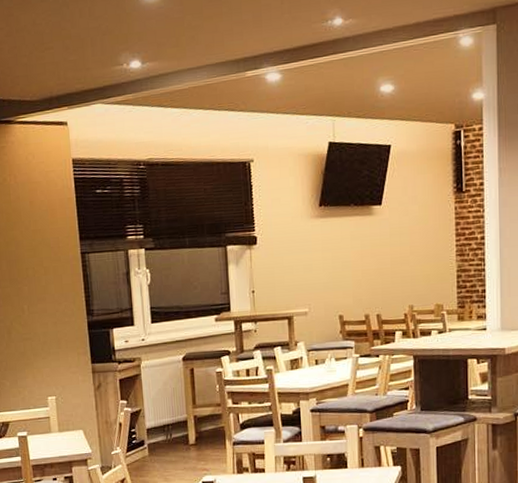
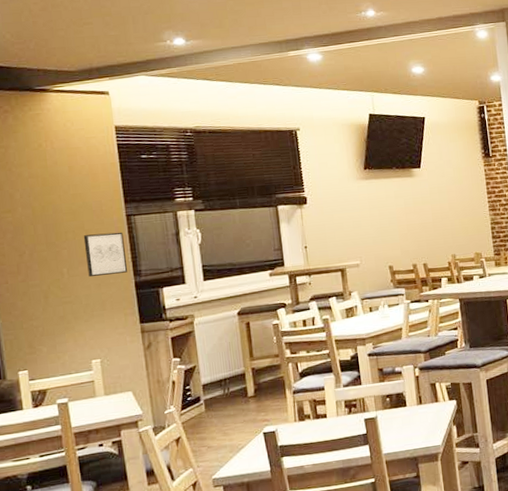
wall art: none [42,270,82,314] -> present [83,232,128,277]

